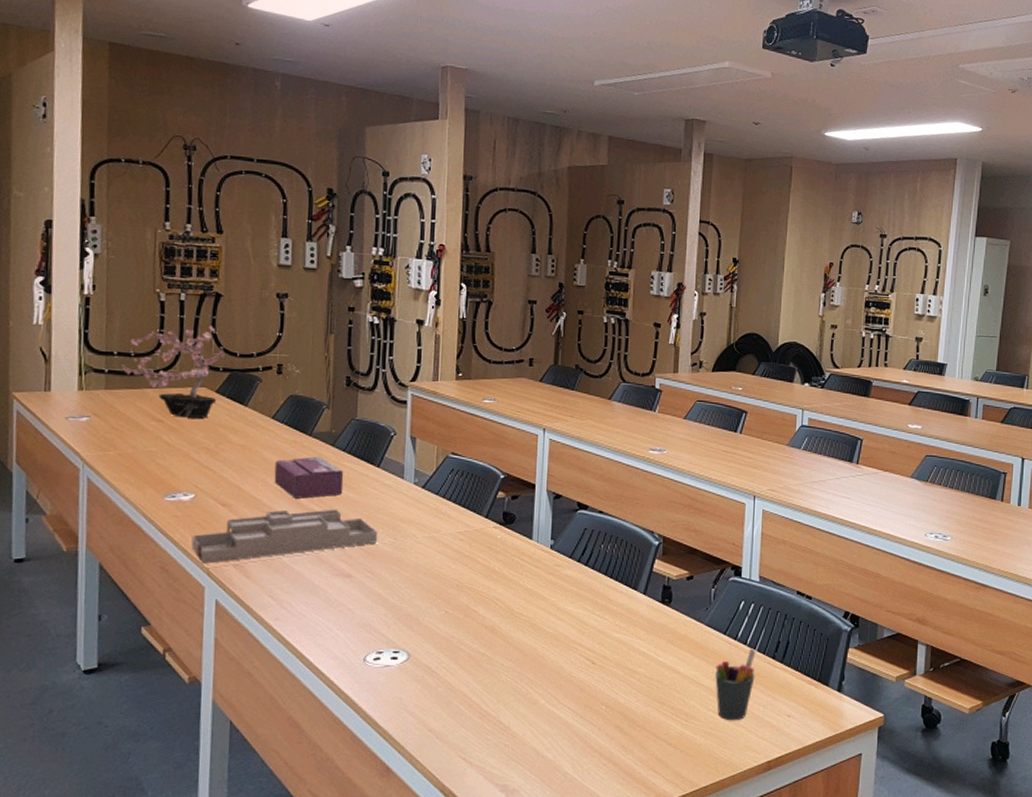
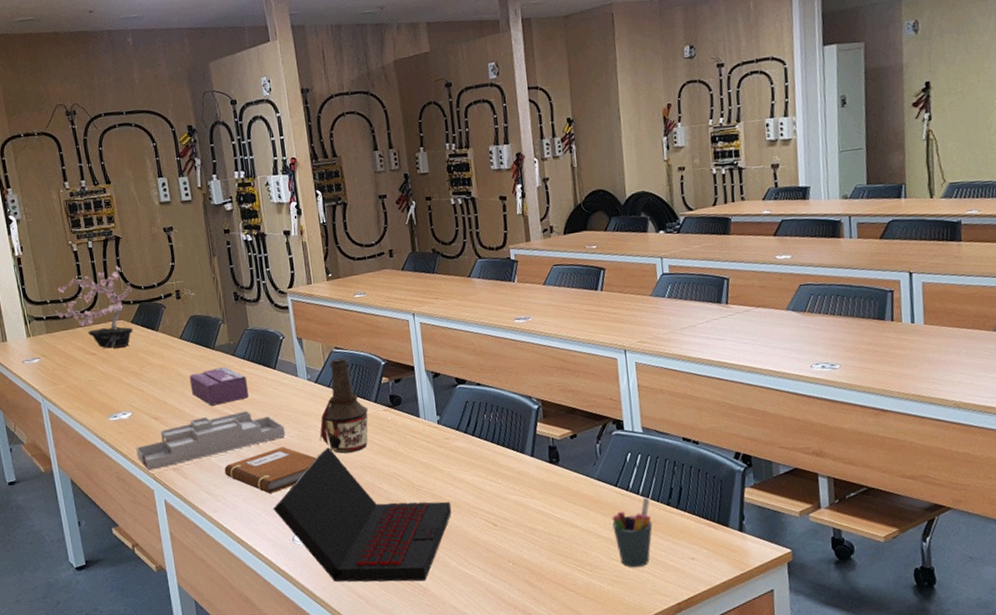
notebook: none [297,553,409,605] -> present [224,446,317,494]
laptop: none [347,561,550,718] -> present [273,447,452,582]
bottle: none [416,464,478,569] -> present [319,357,369,454]

